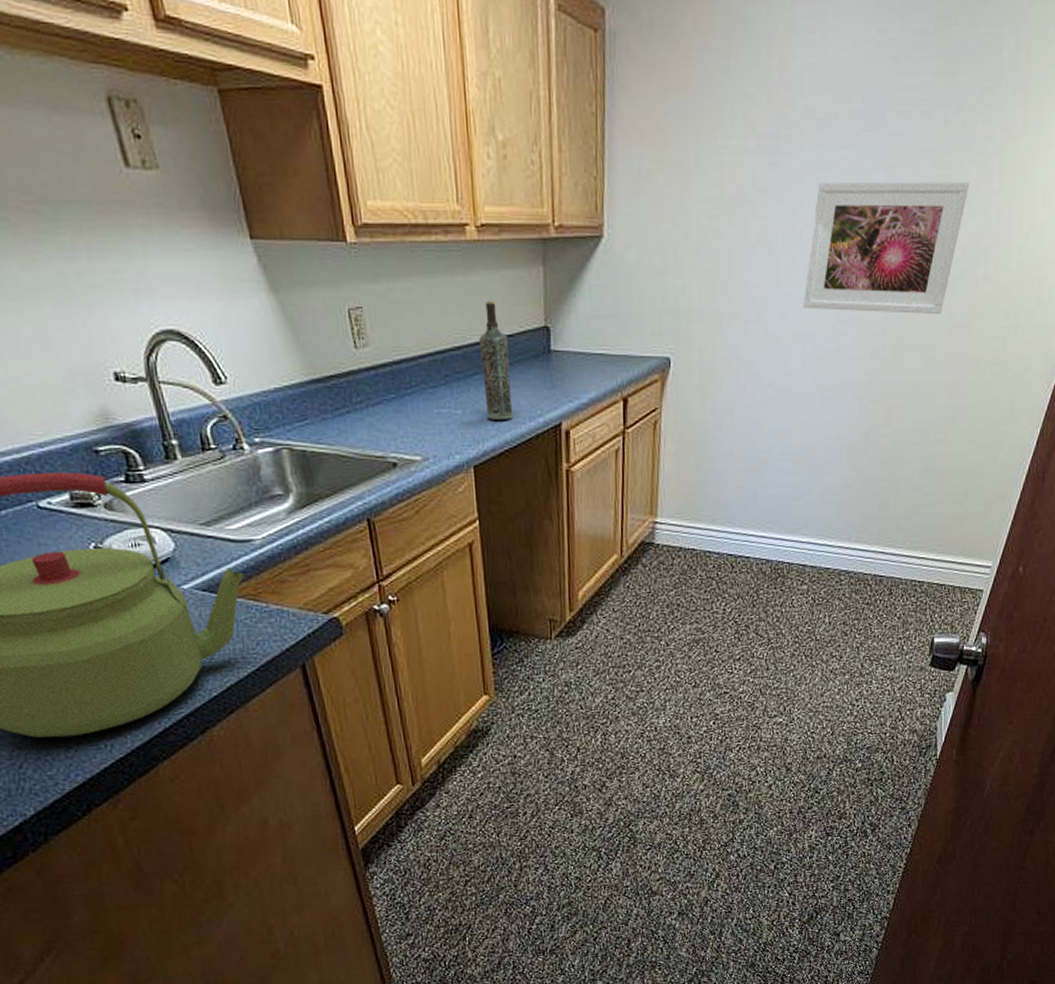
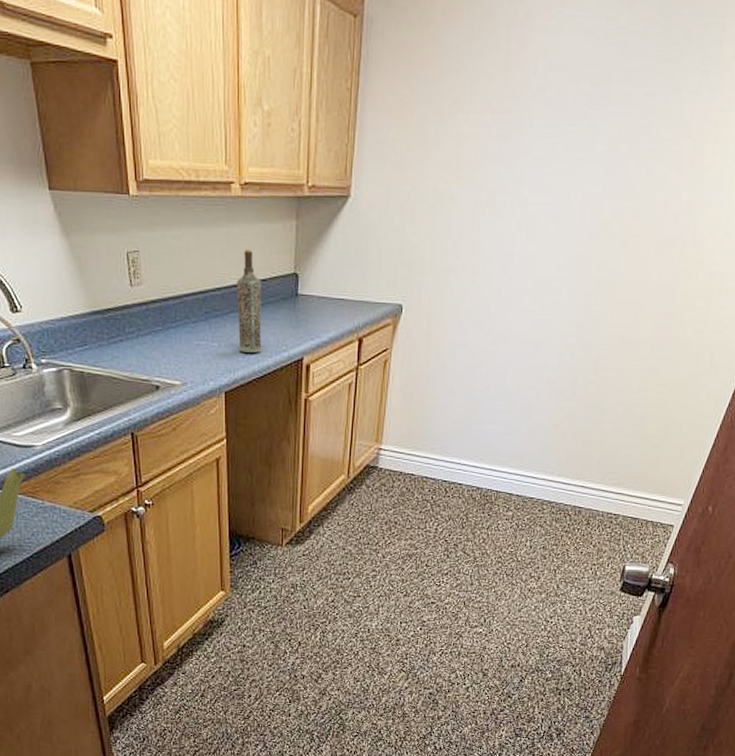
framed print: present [803,181,970,314] -> none [524,153,685,275]

